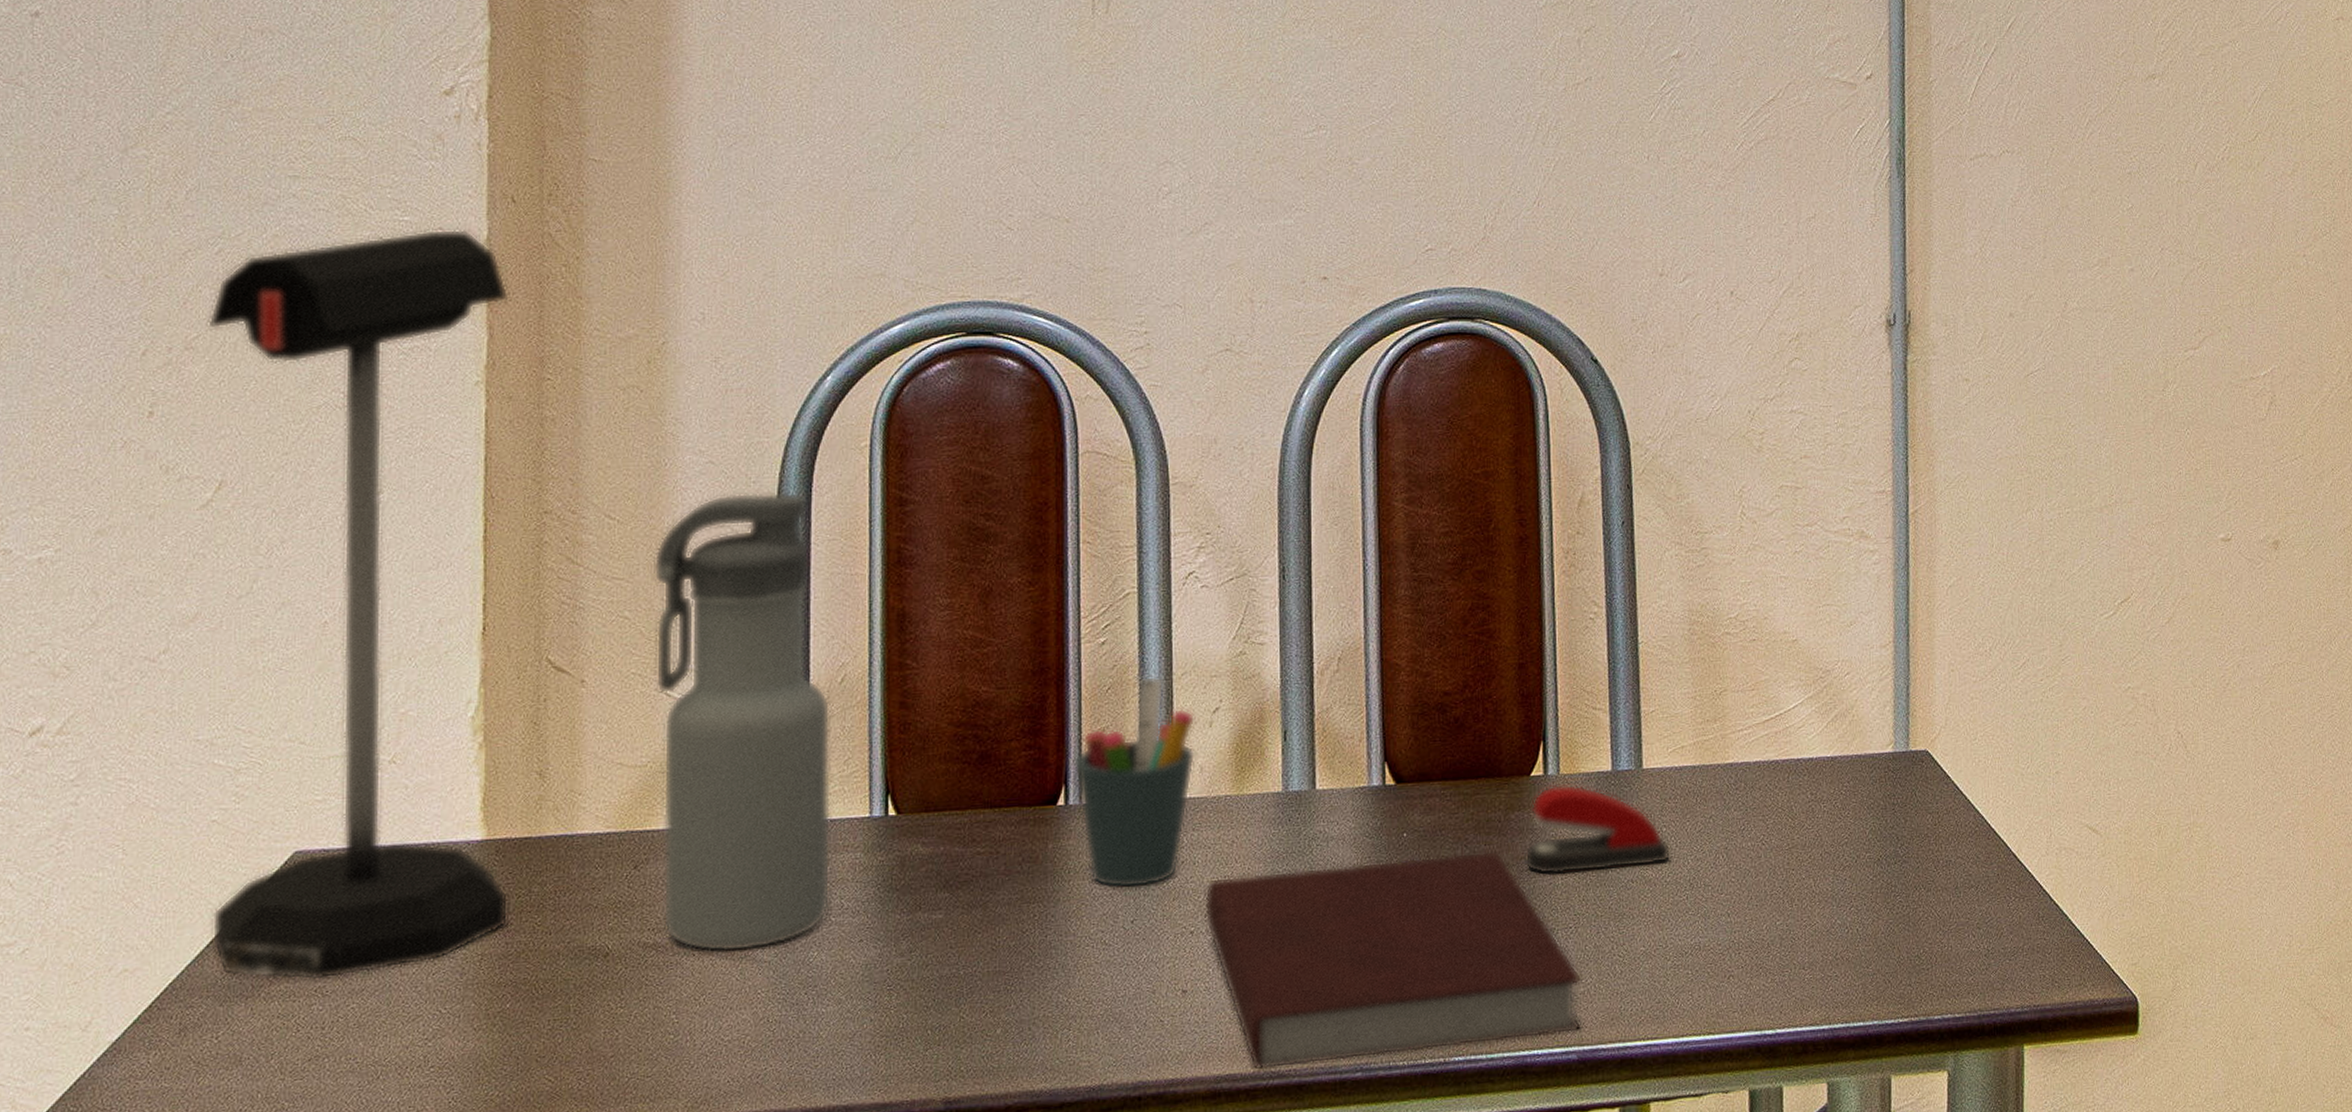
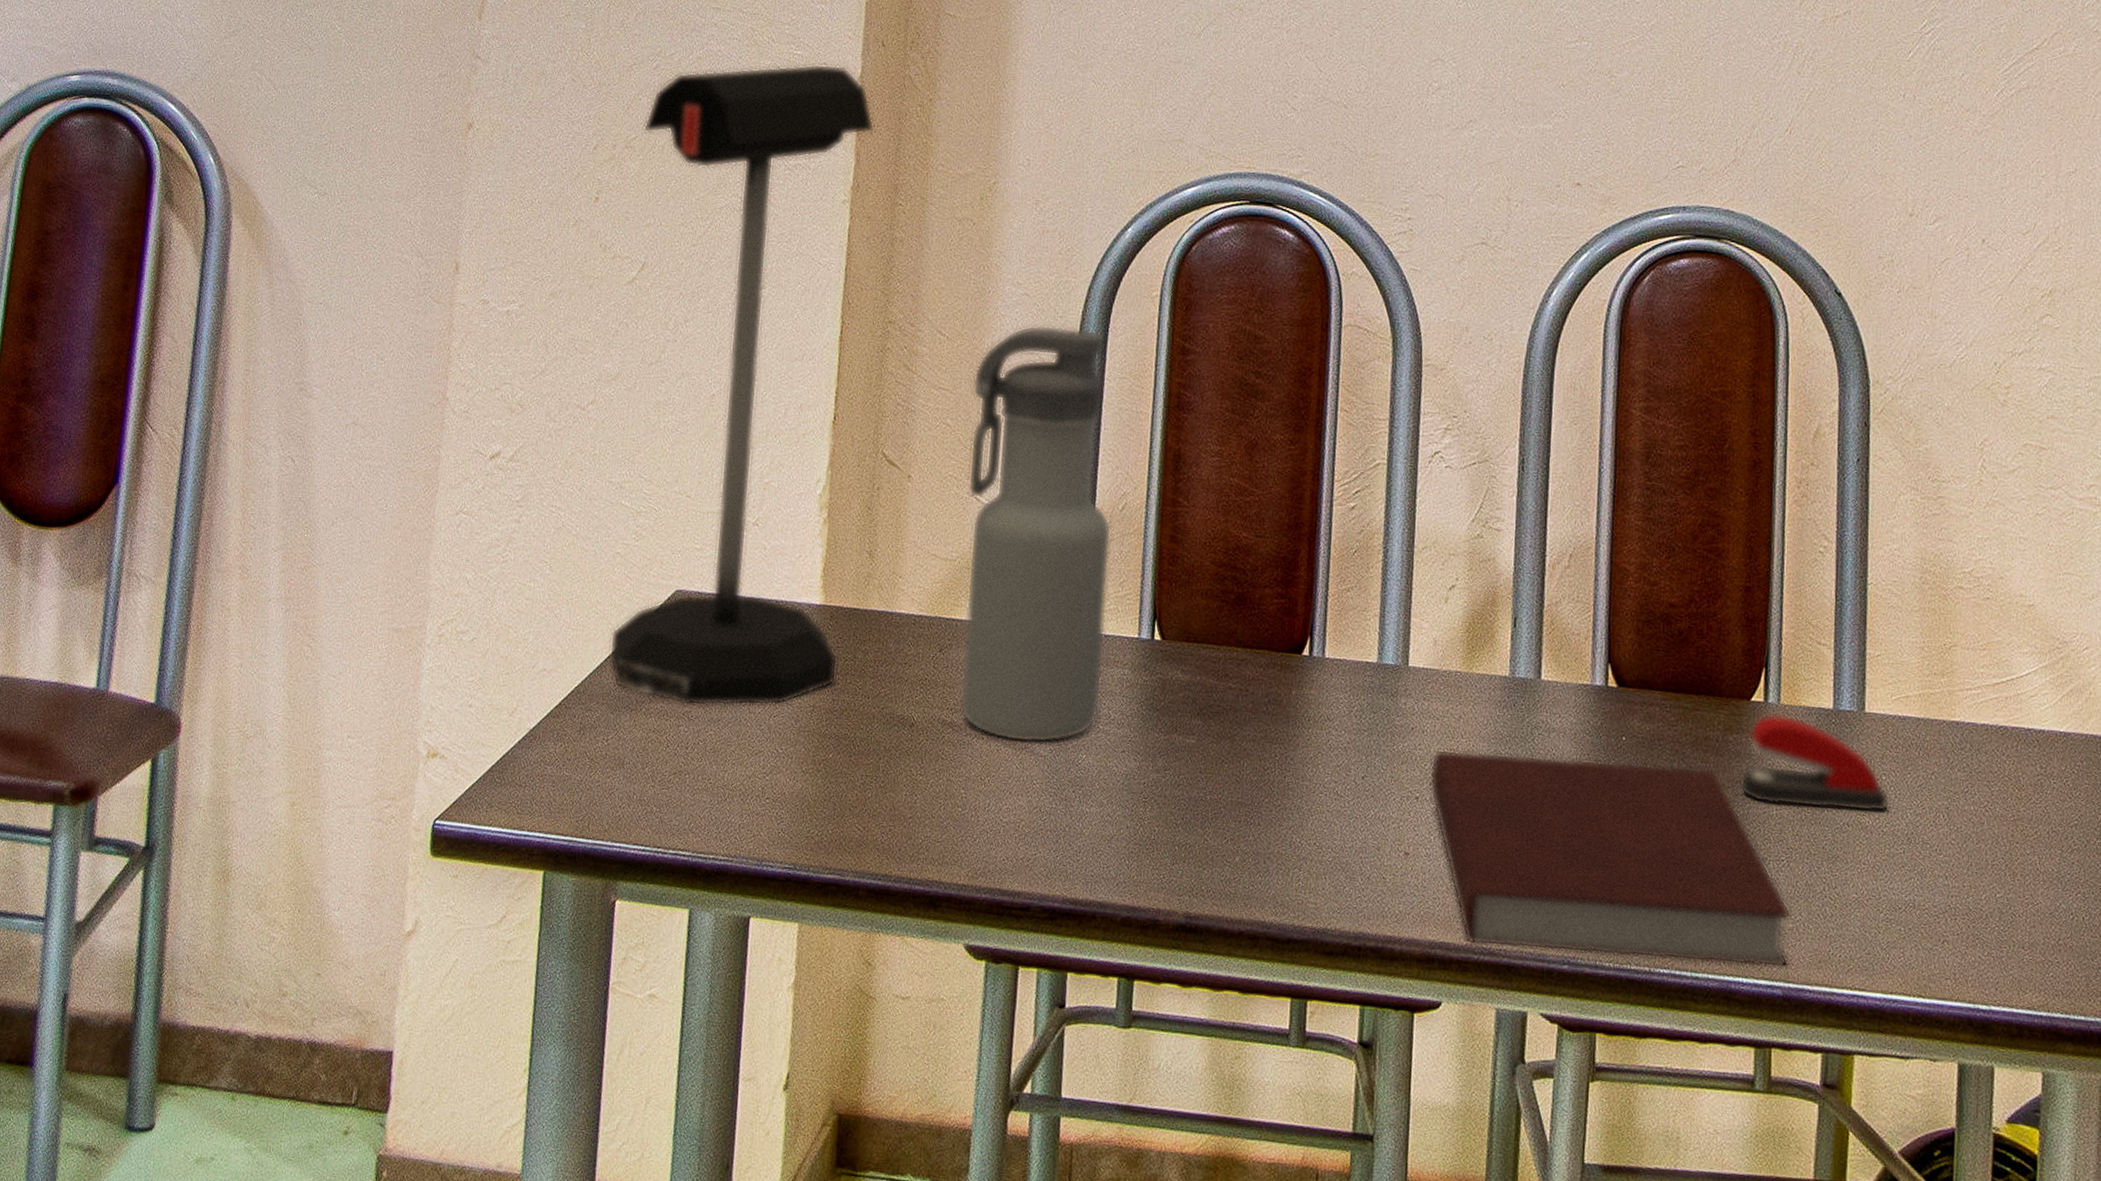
pen holder: present [1074,676,1196,889] -> none [1319,545,1433,747]

